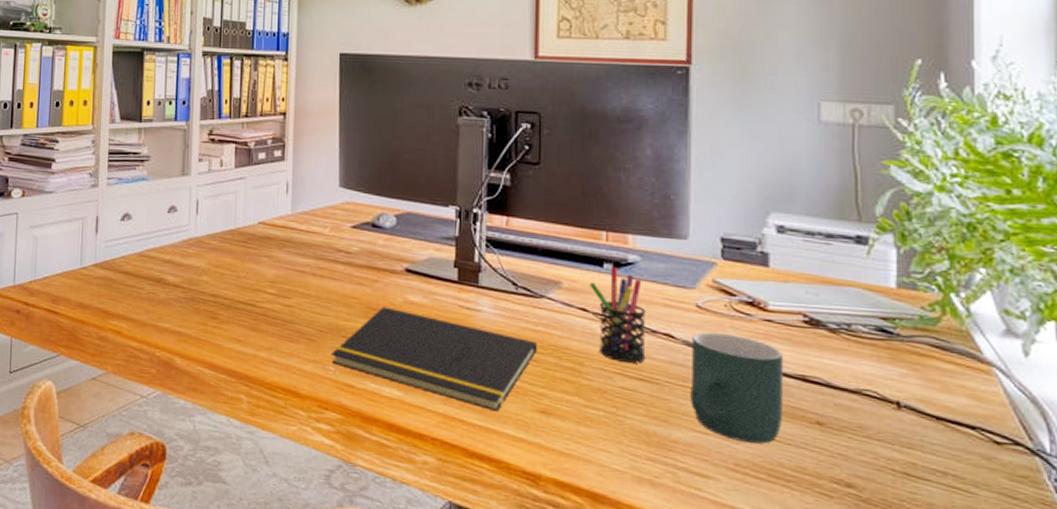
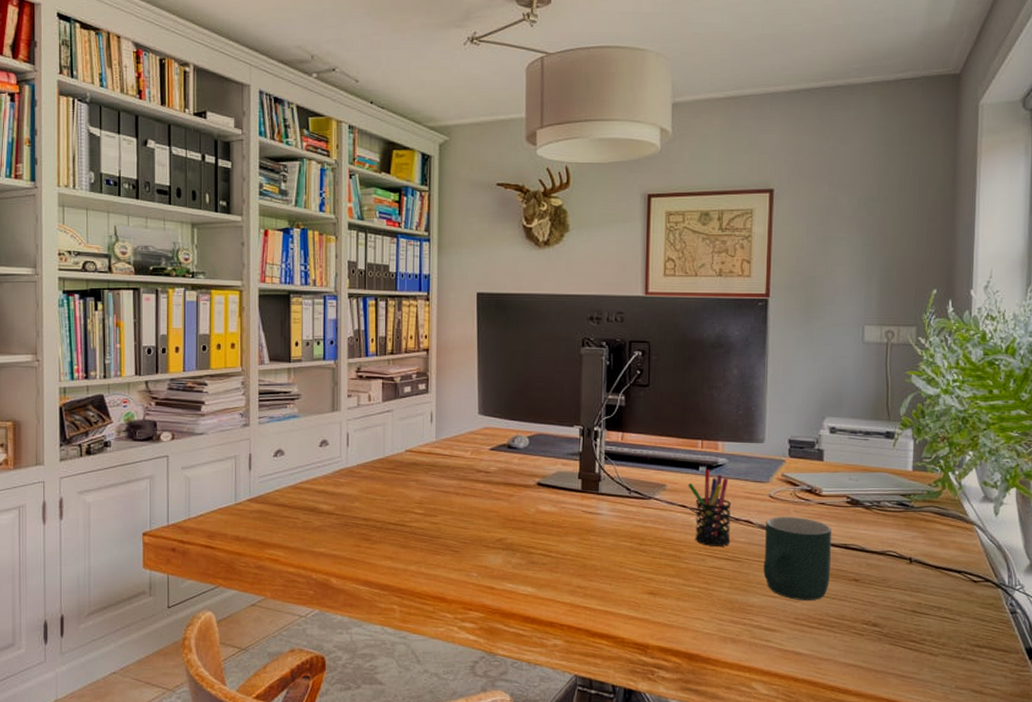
notepad: present [331,306,537,413] -> none [474,517,646,598]

